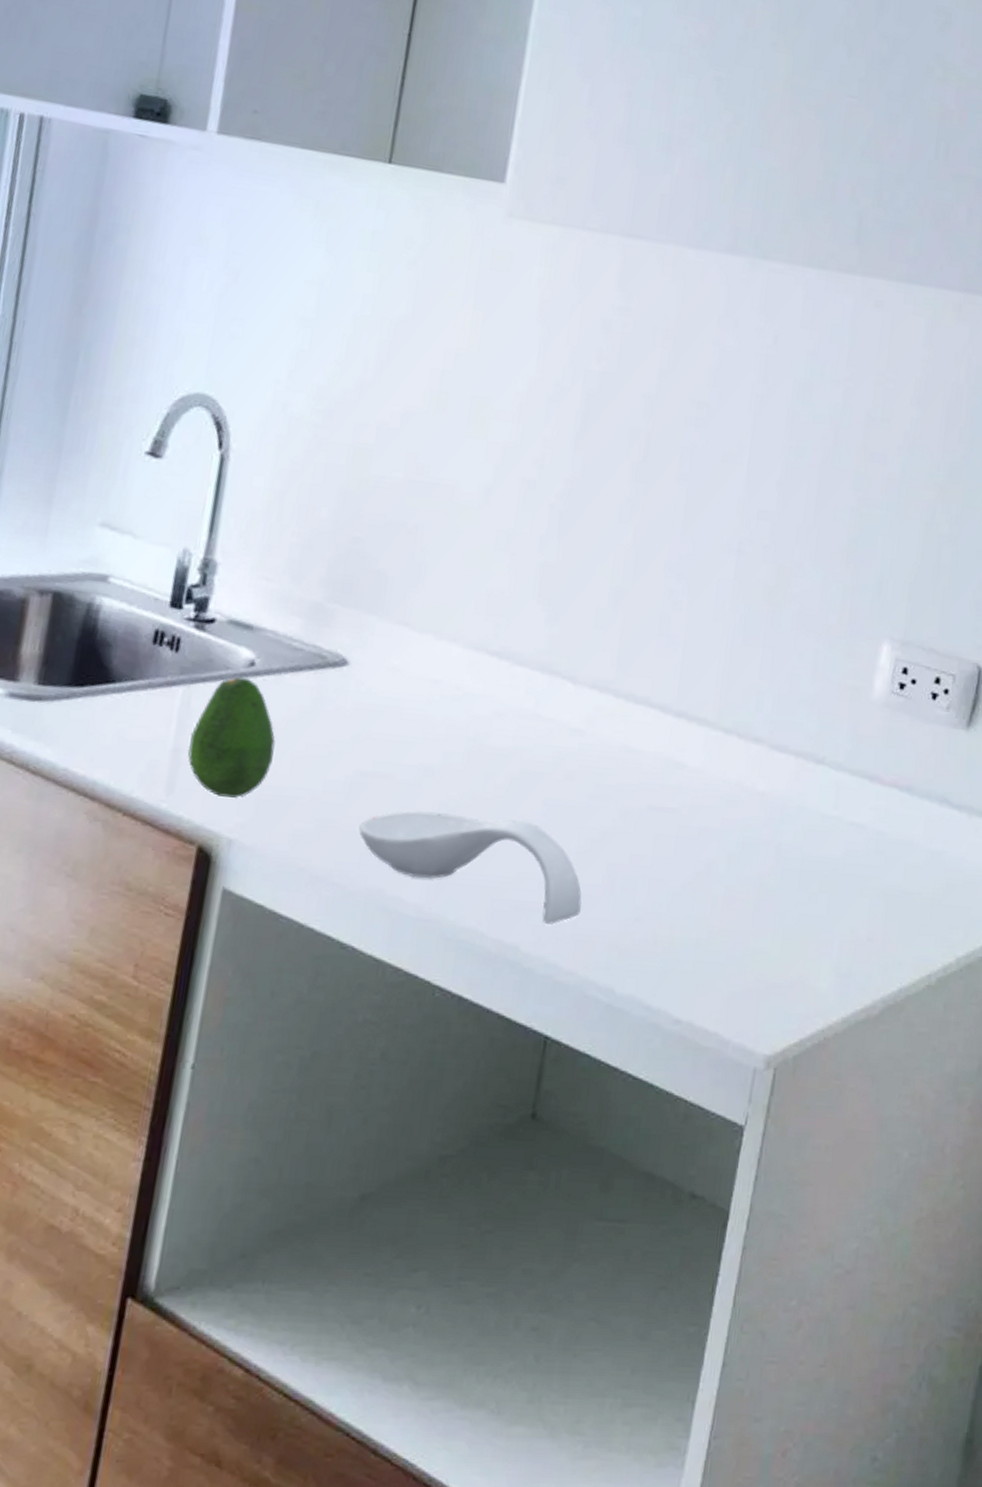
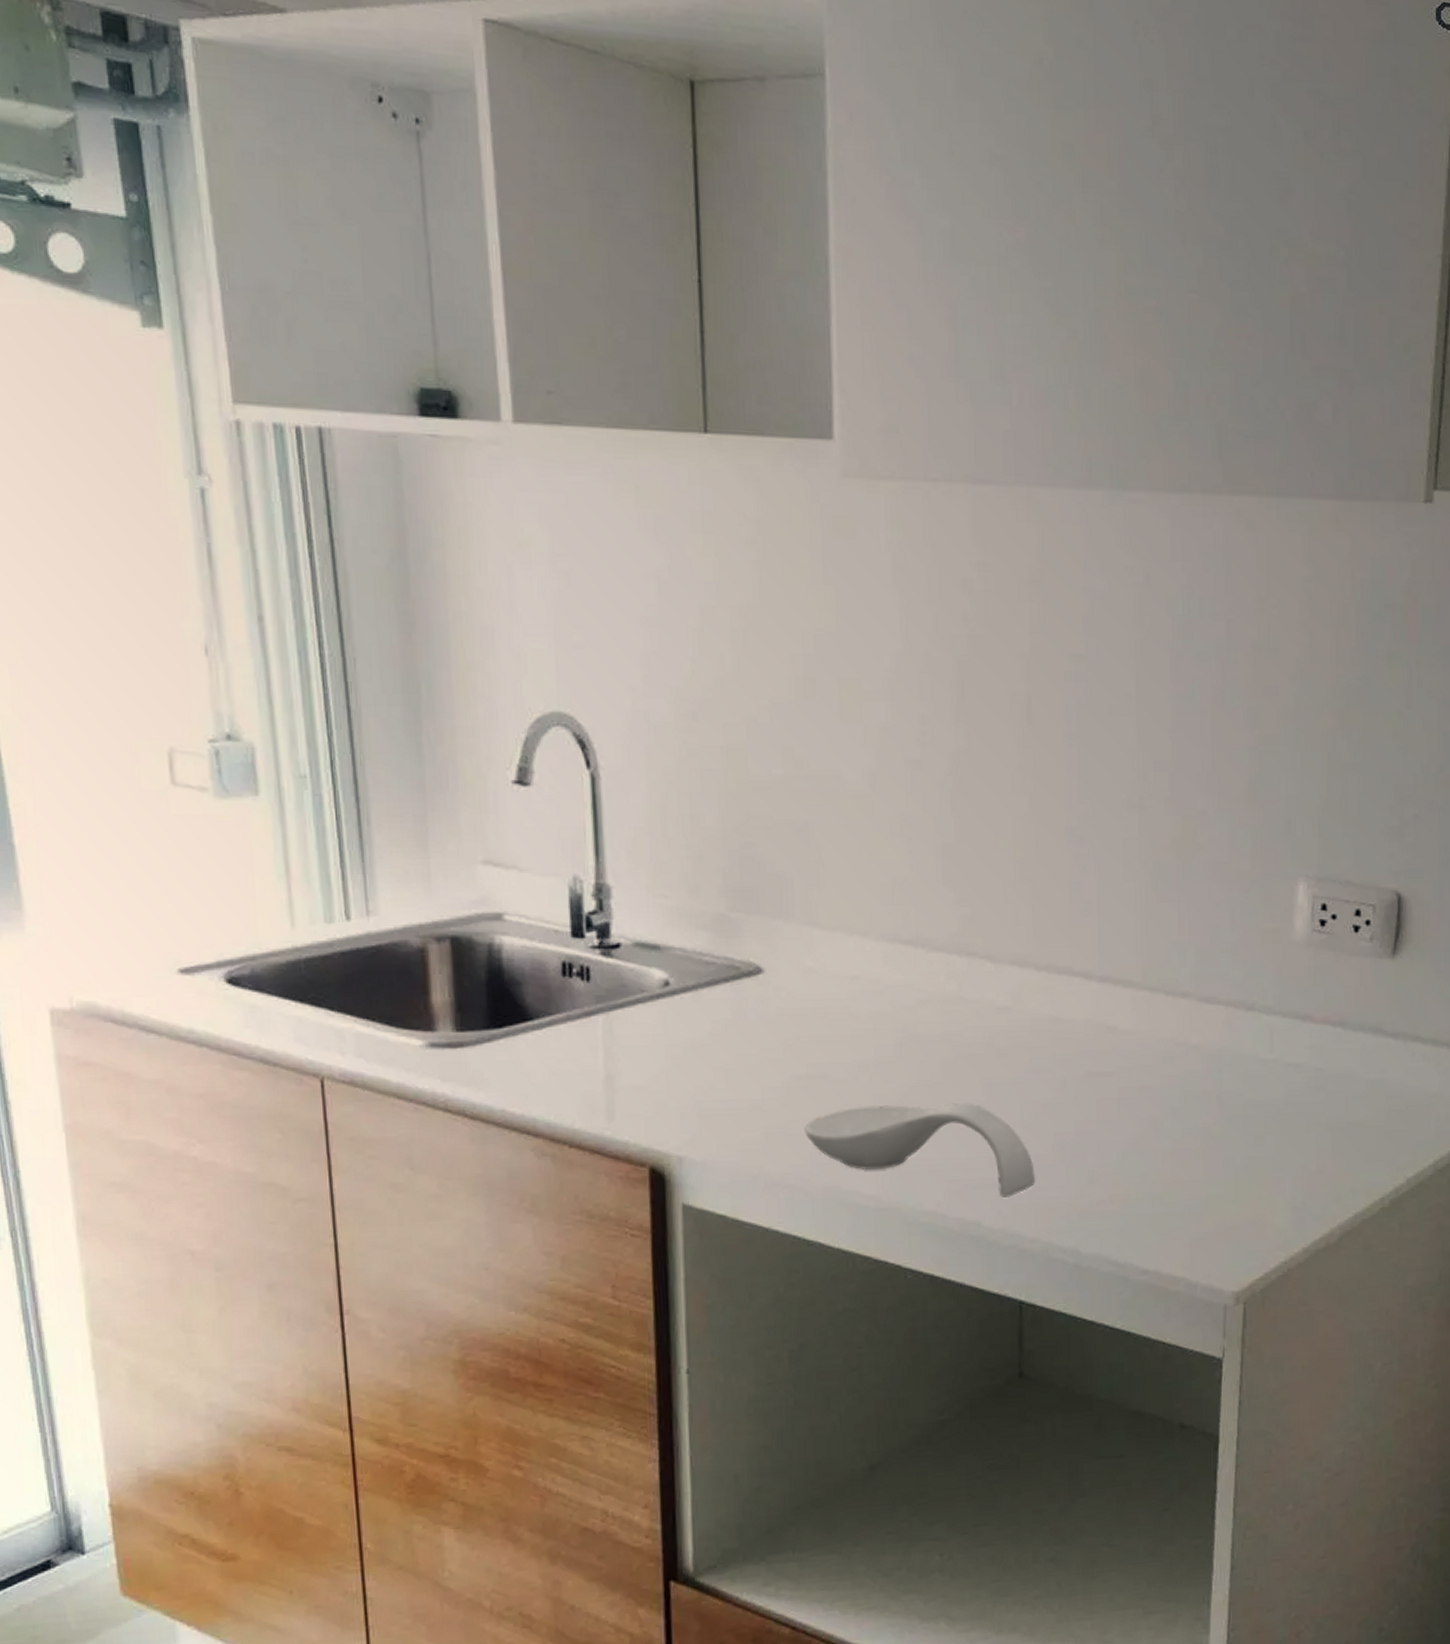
fruit: present [187,676,276,799] -> none [619,998,706,1118]

